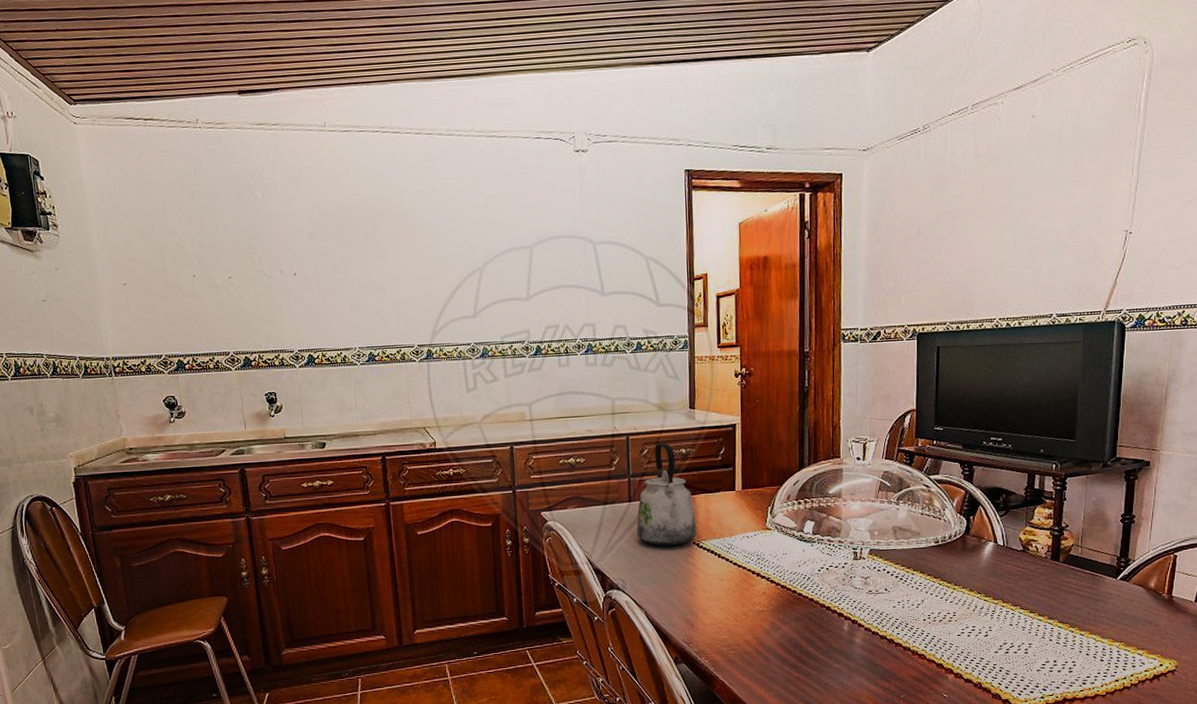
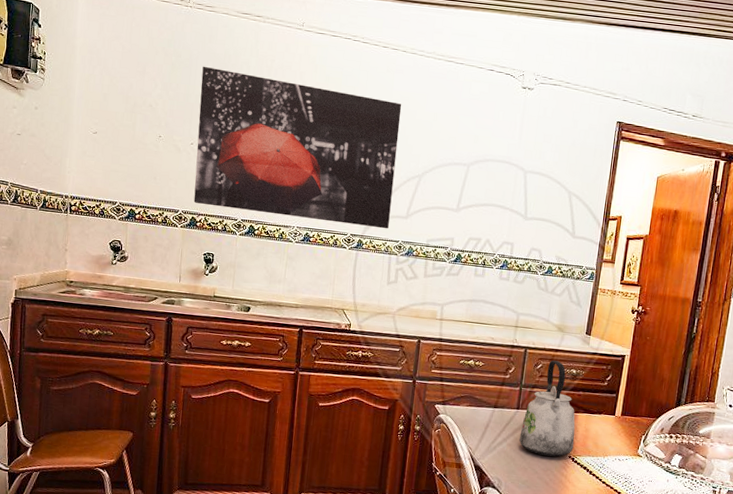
wall art: none [225,190,457,342] -> present [193,66,402,229]

